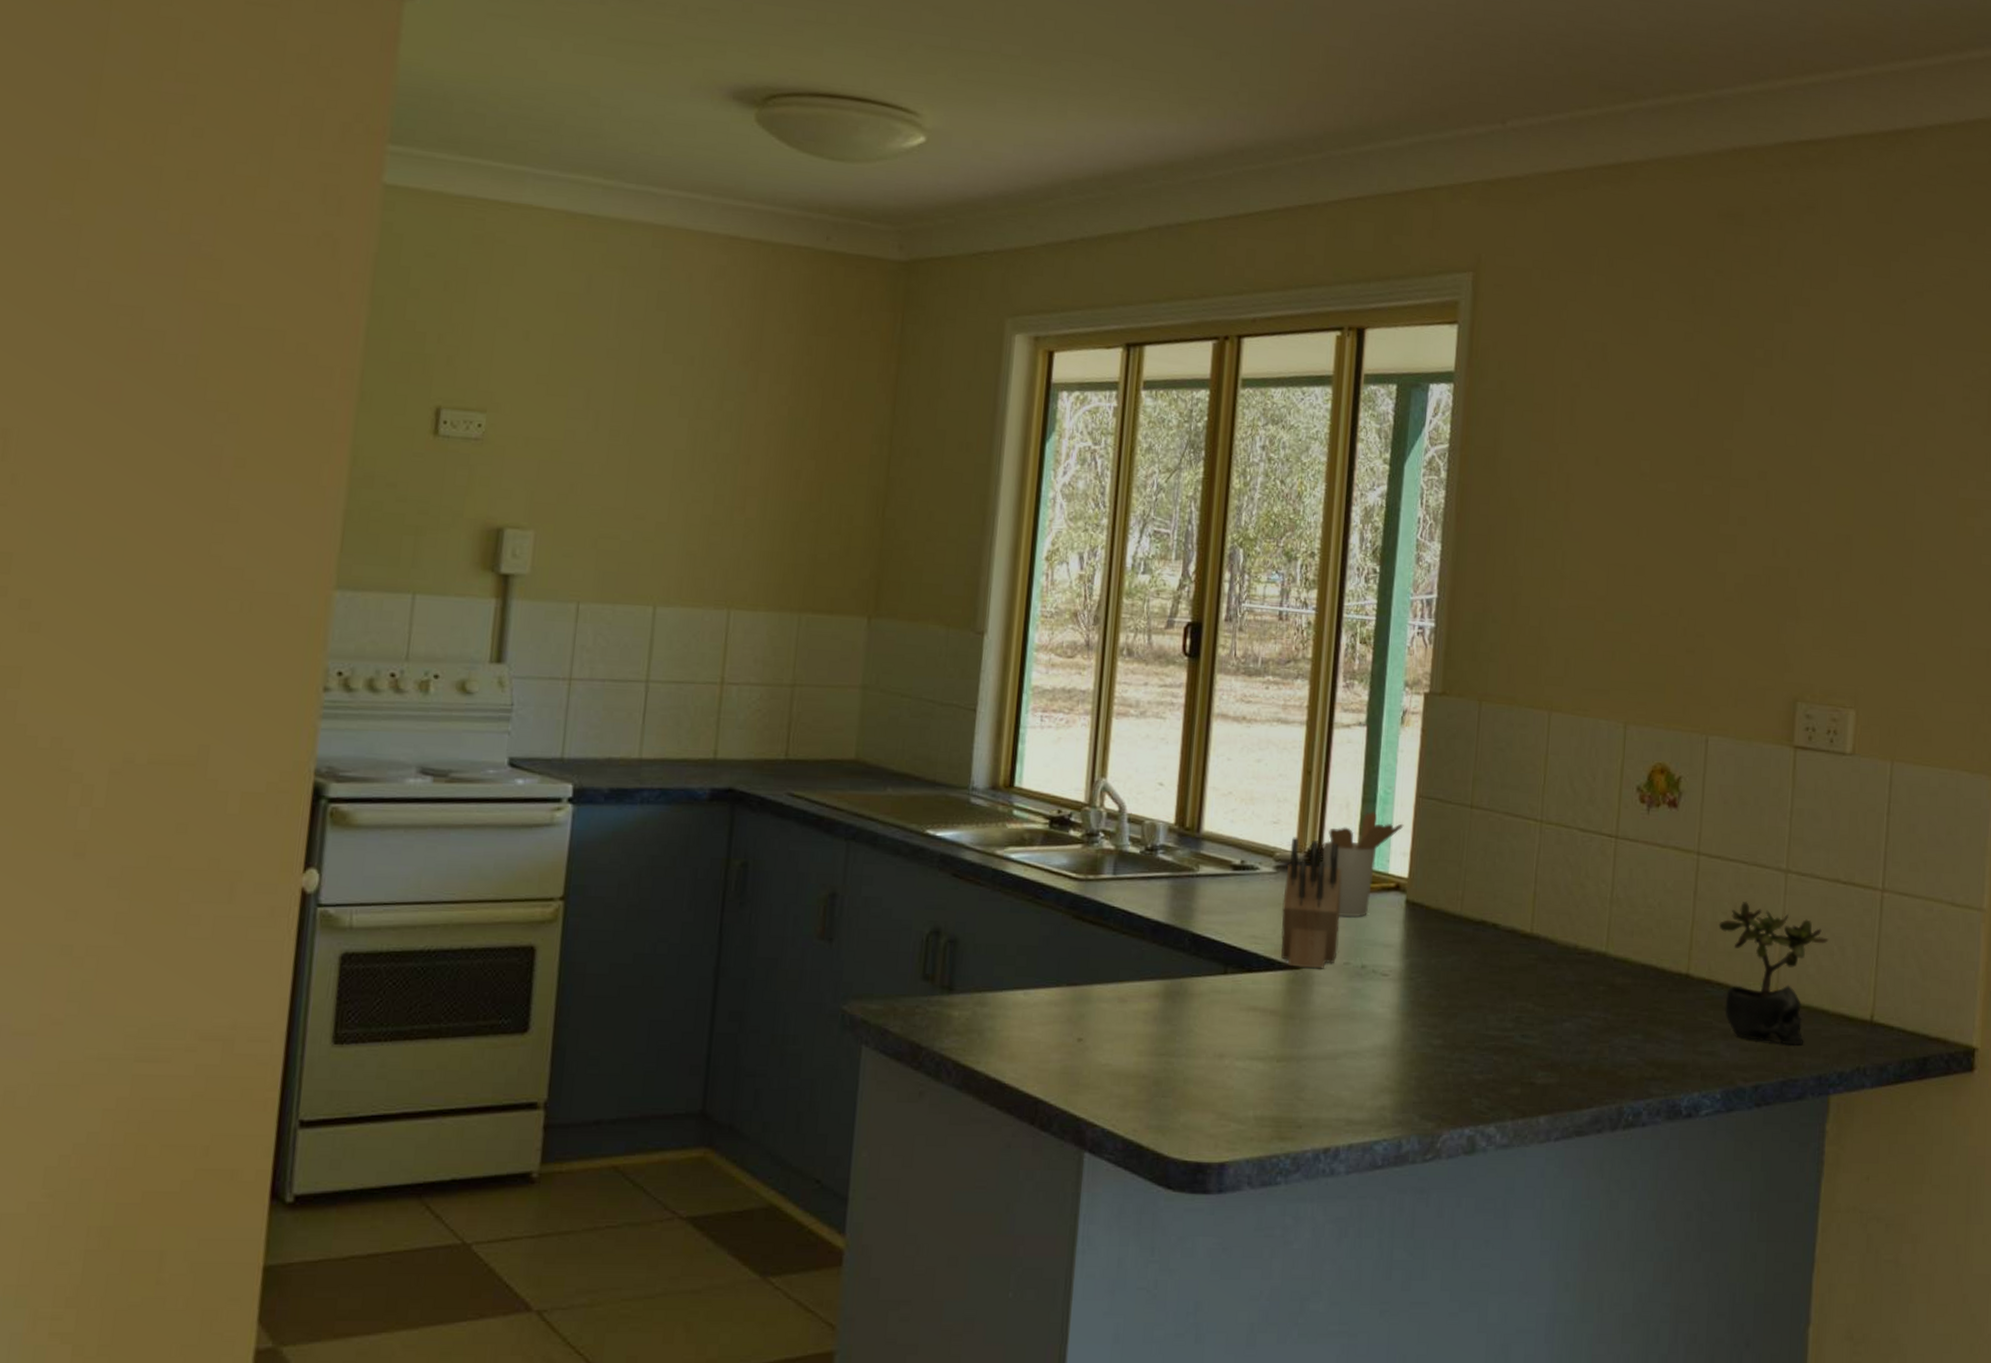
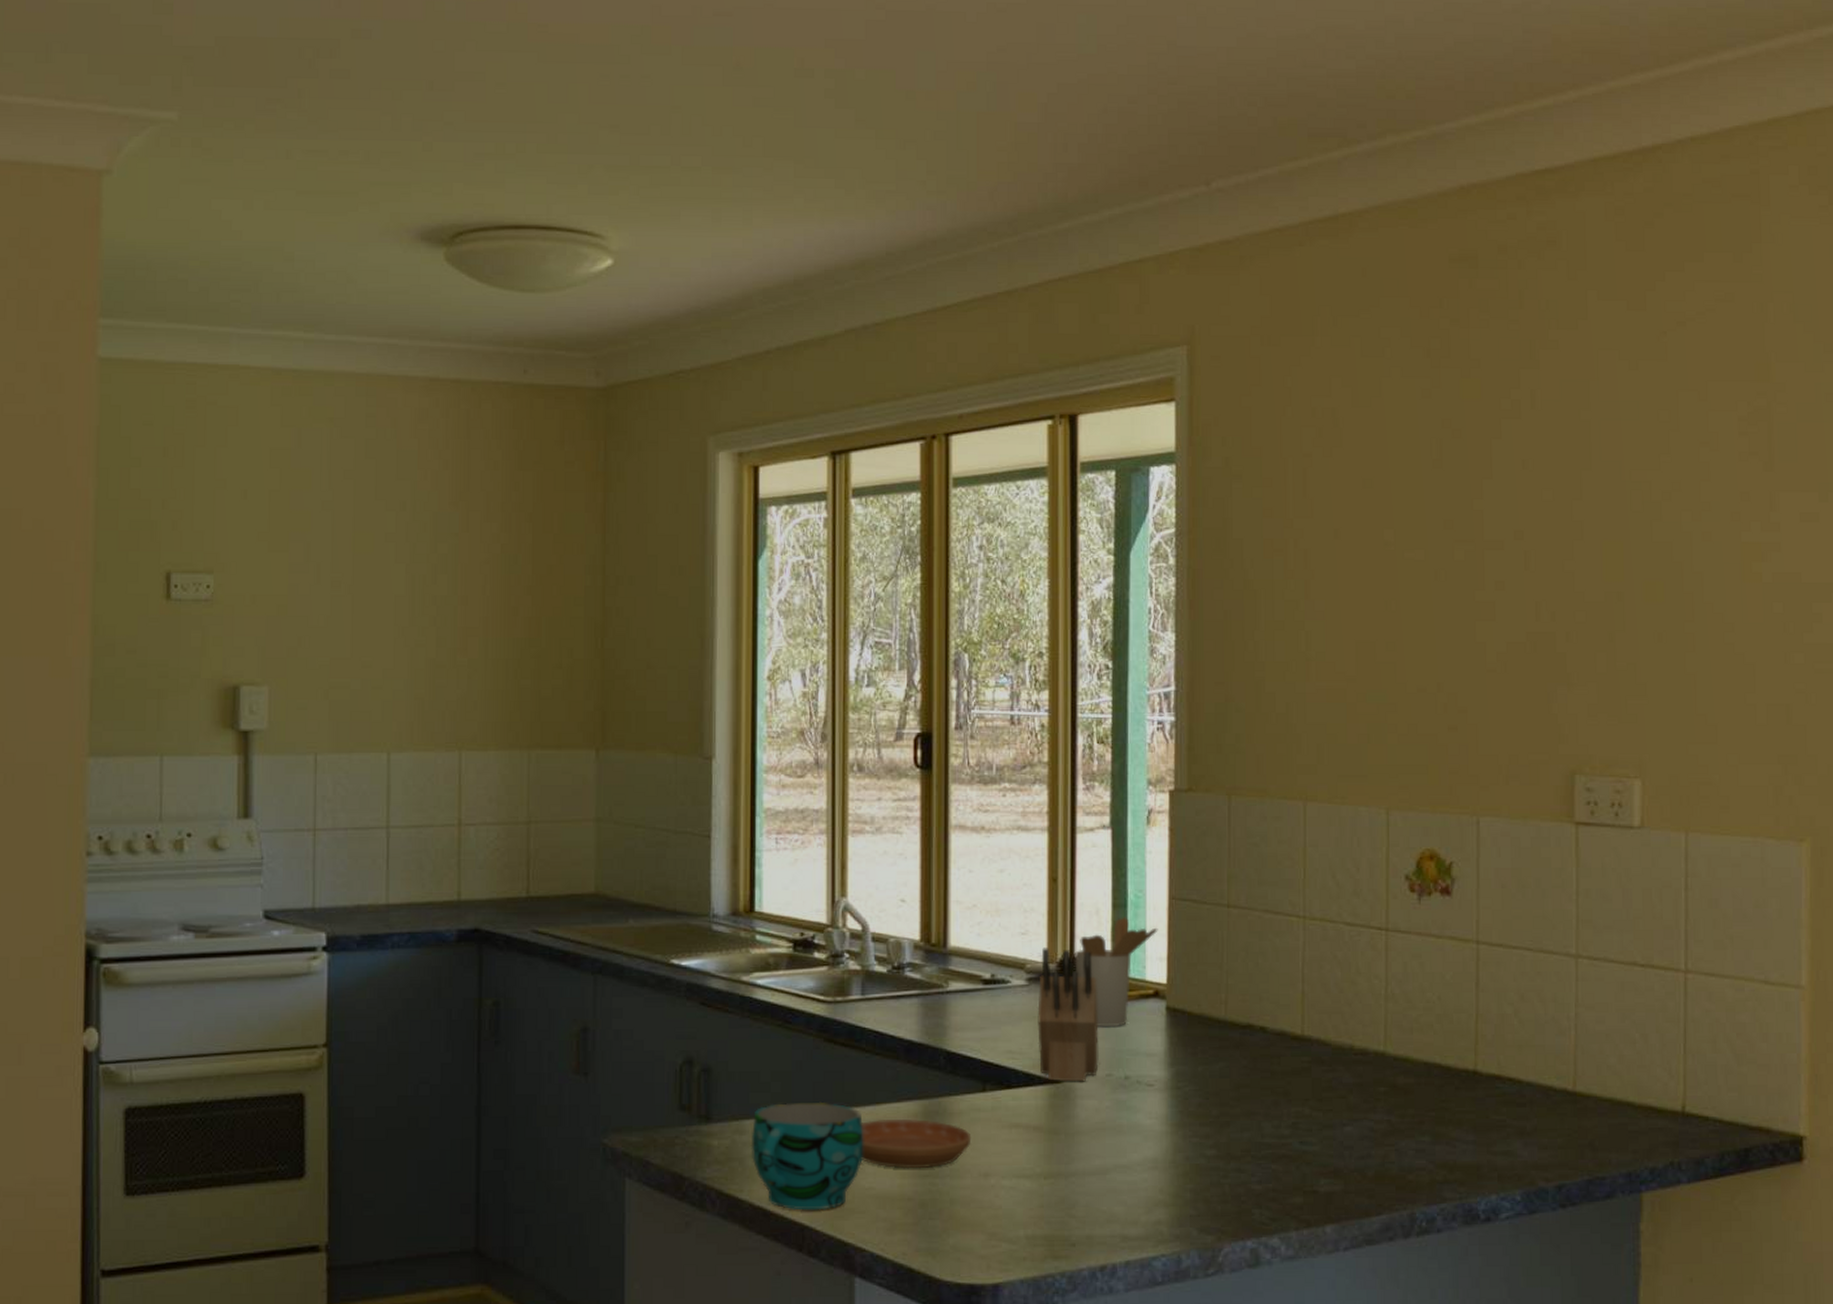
cup: none [991,977,1105,1085] -> present [751,1101,864,1211]
saucer: none [1100,997,1210,1047] -> present [861,1118,972,1169]
succulent plant: present [1718,901,1829,1046] -> none [1505,990,1629,1141]

